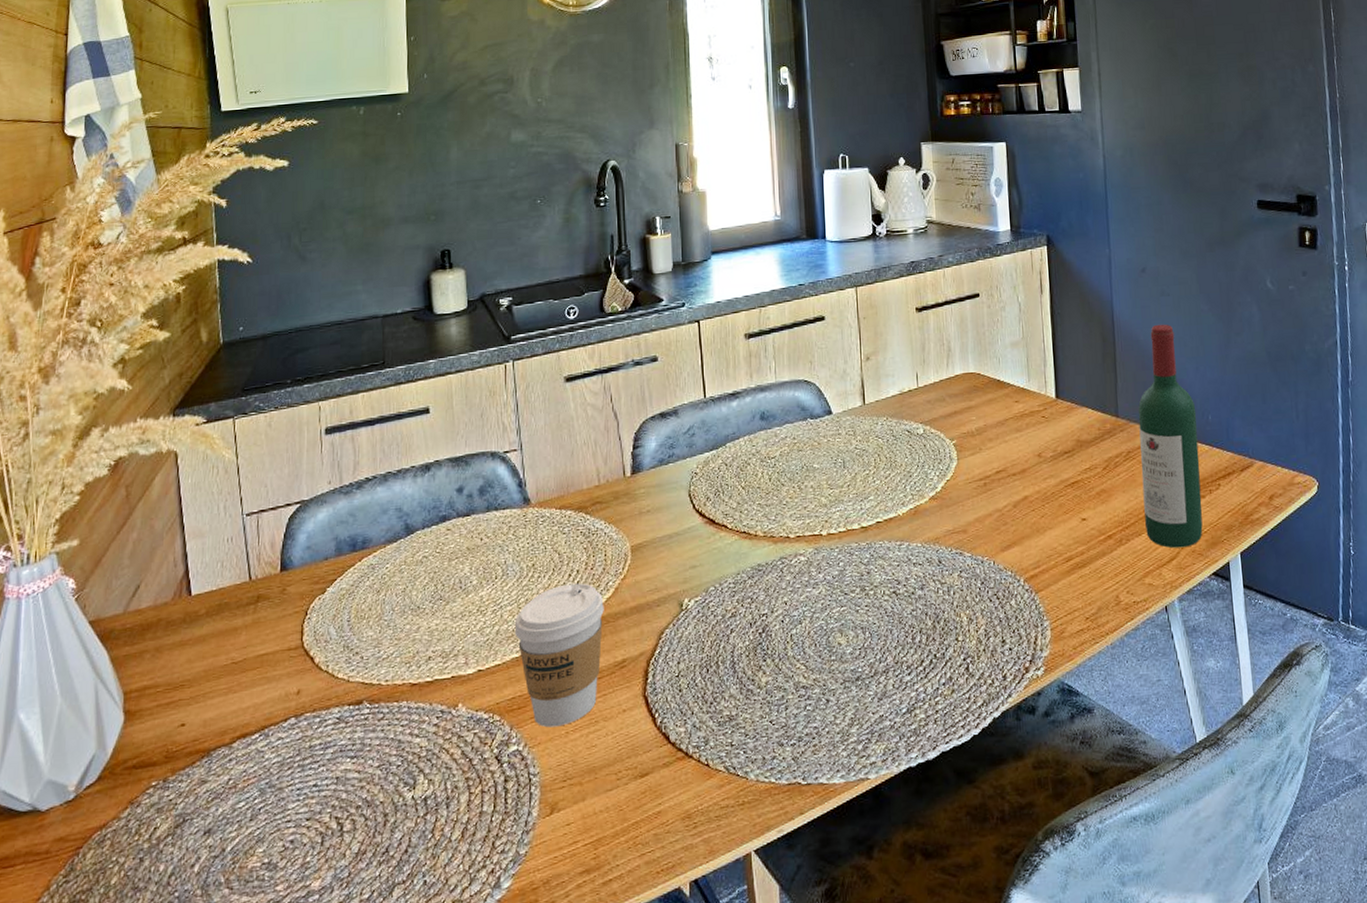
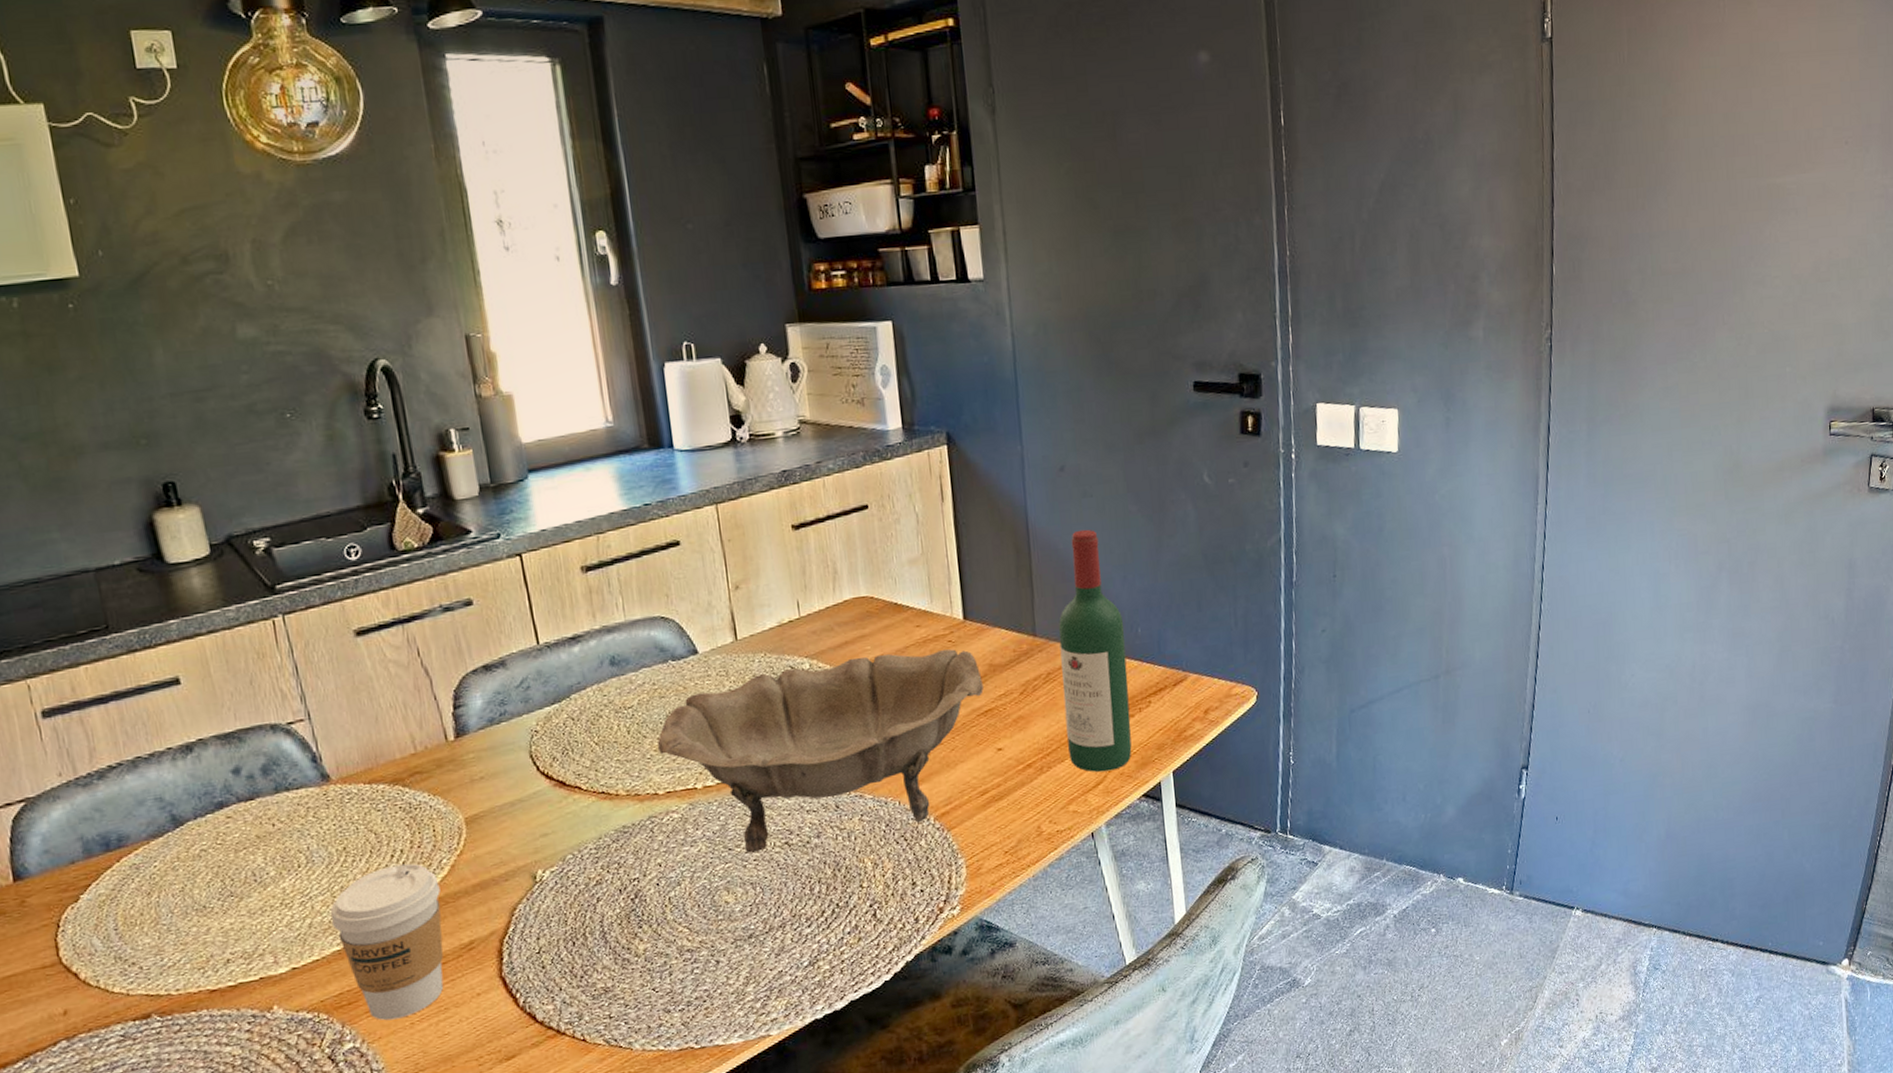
decorative bowl: none [792,423,1071,599] -> present [657,648,984,853]

